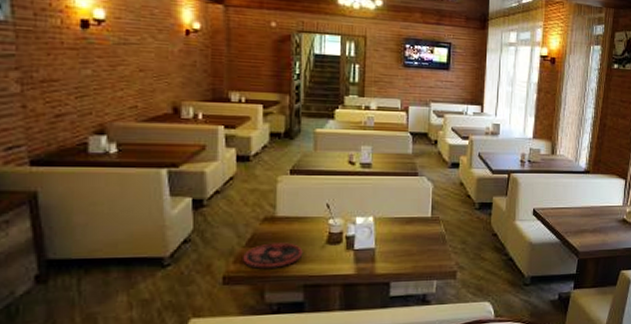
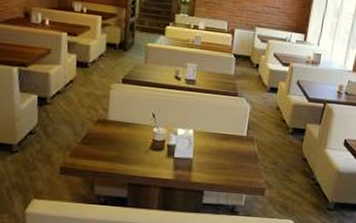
plate: present [243,242,303,269] -> none [78,143,129,166]

